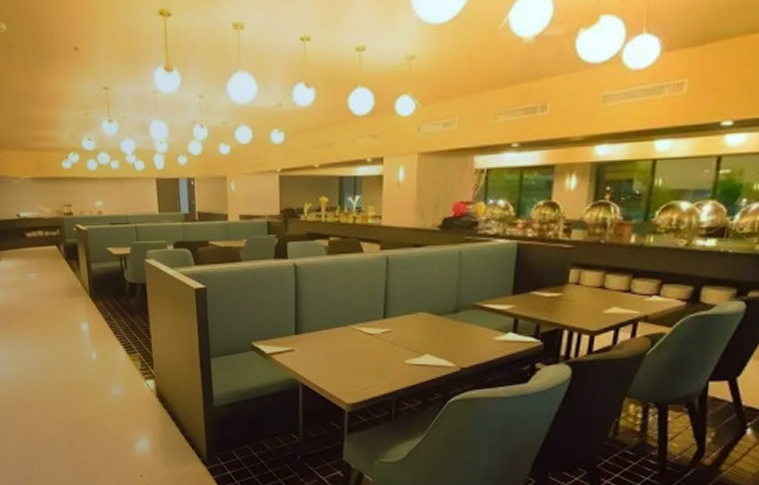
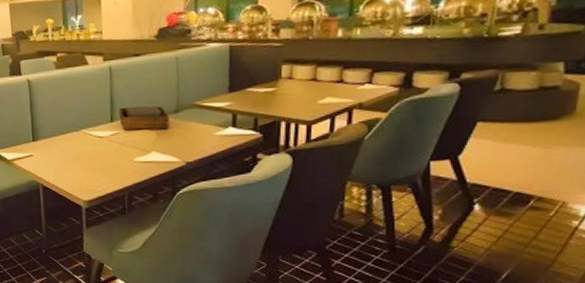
napkin holder: none [392,302,447,331] -> present [118,105,170,131]

